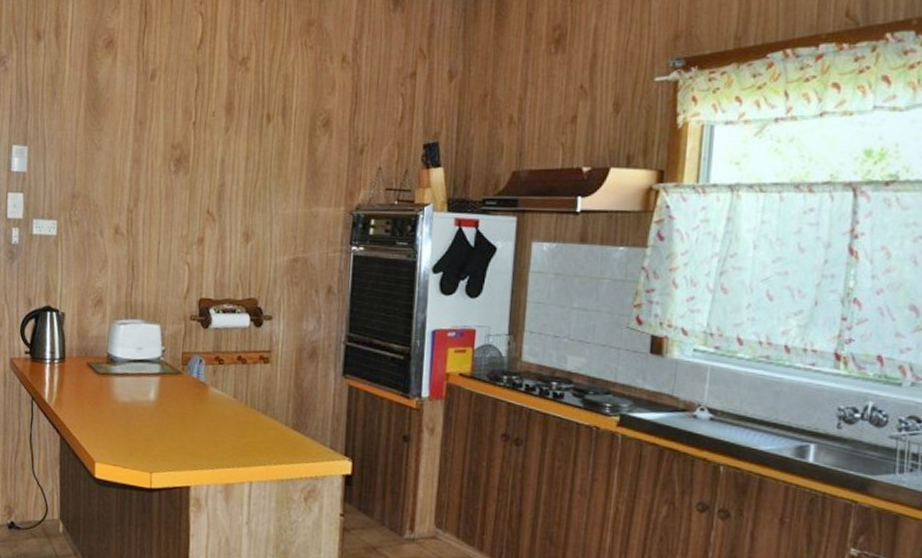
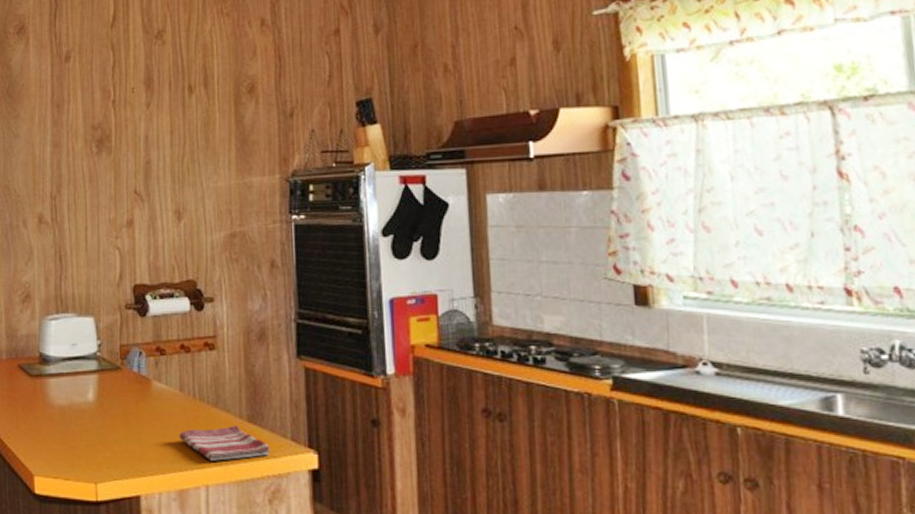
dish towel: none [229,431,310,462] -> present [178,425,270,461]

